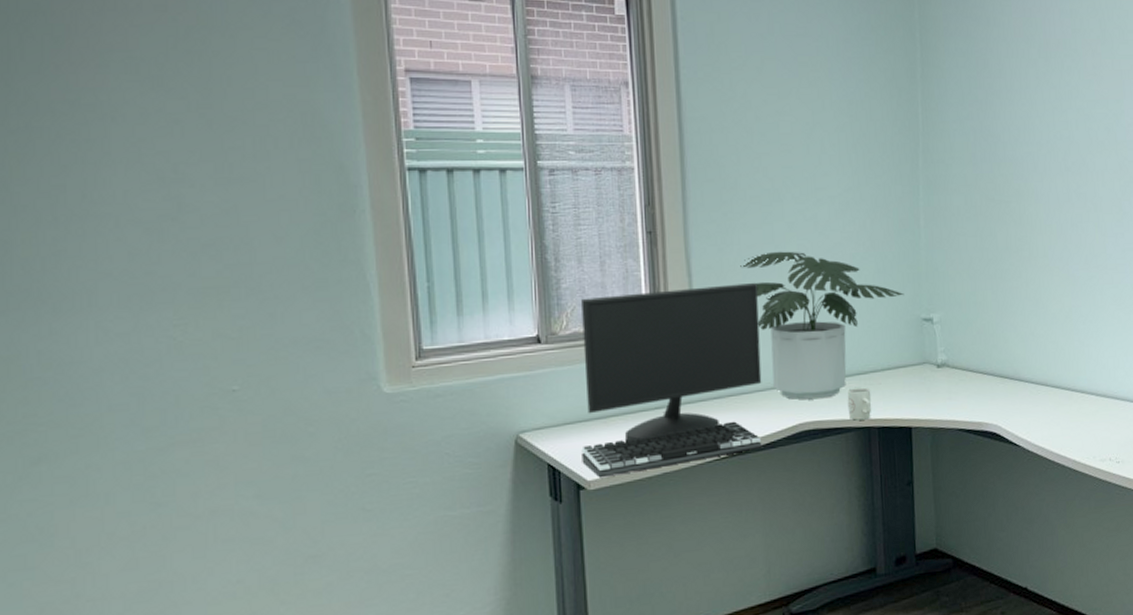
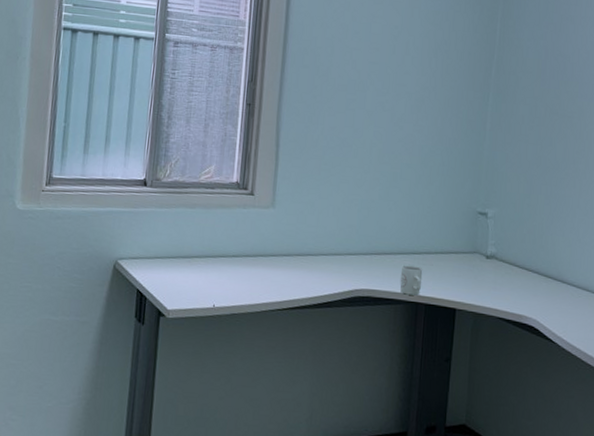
computer monitor: present [581,282,762,441] -> none [176,153,334,282]
computer keyboard: present [581,421,762,478] -> none [165,277,320,310]
potted plant: present [740,251,904,400] -> none [322,134,464,271]

